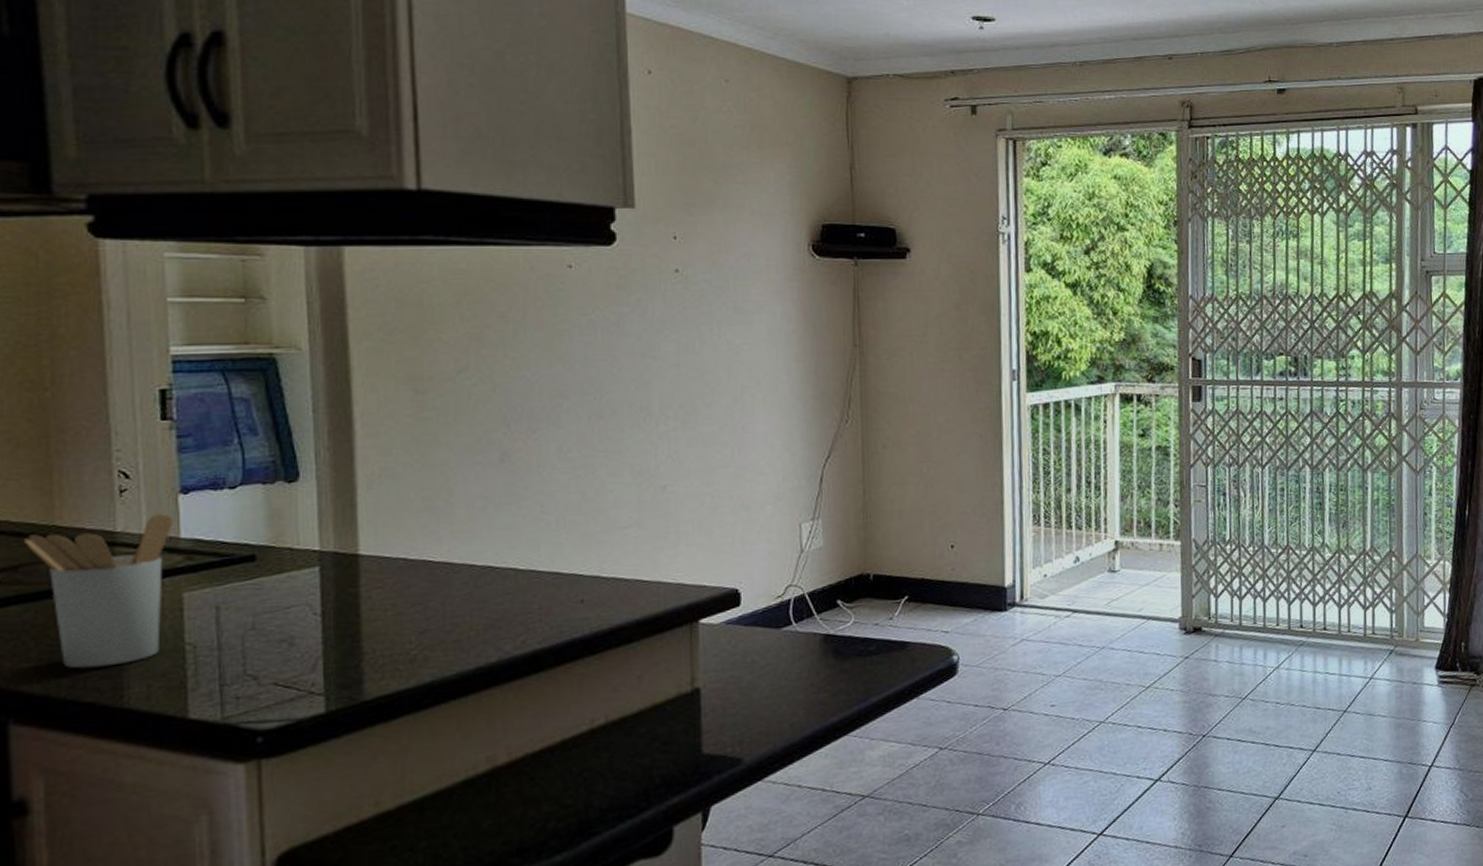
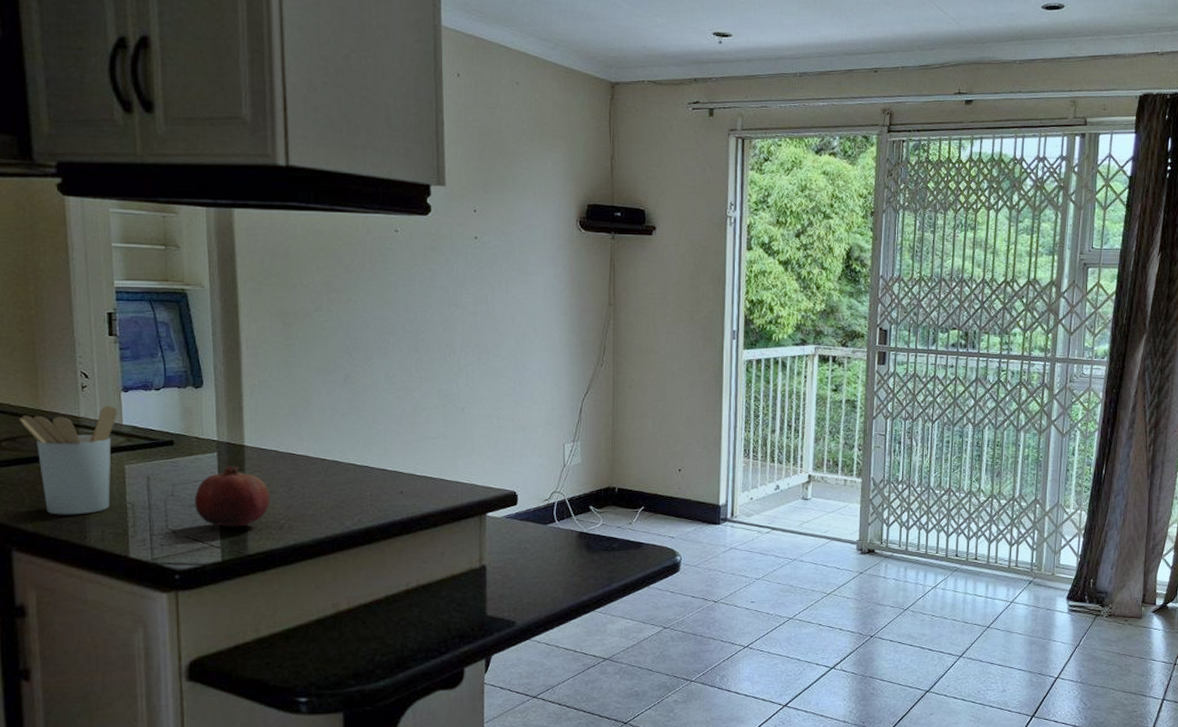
fruit: none [285,582,397,666] -> present [194,466,270,527]

